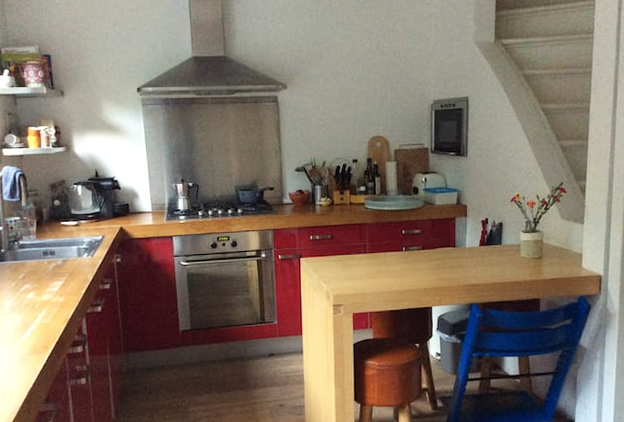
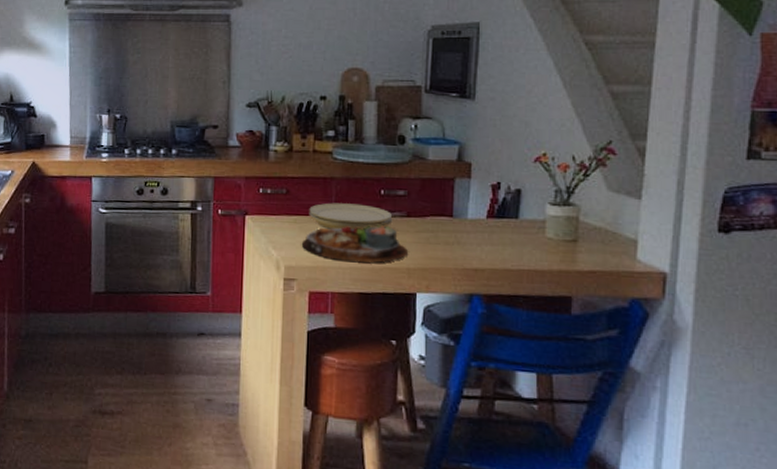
food platter: none [345,257,424,288] -> present [301,225,408,264]
plate: none [349,242,412,264] -> present [309,202,393,231]

